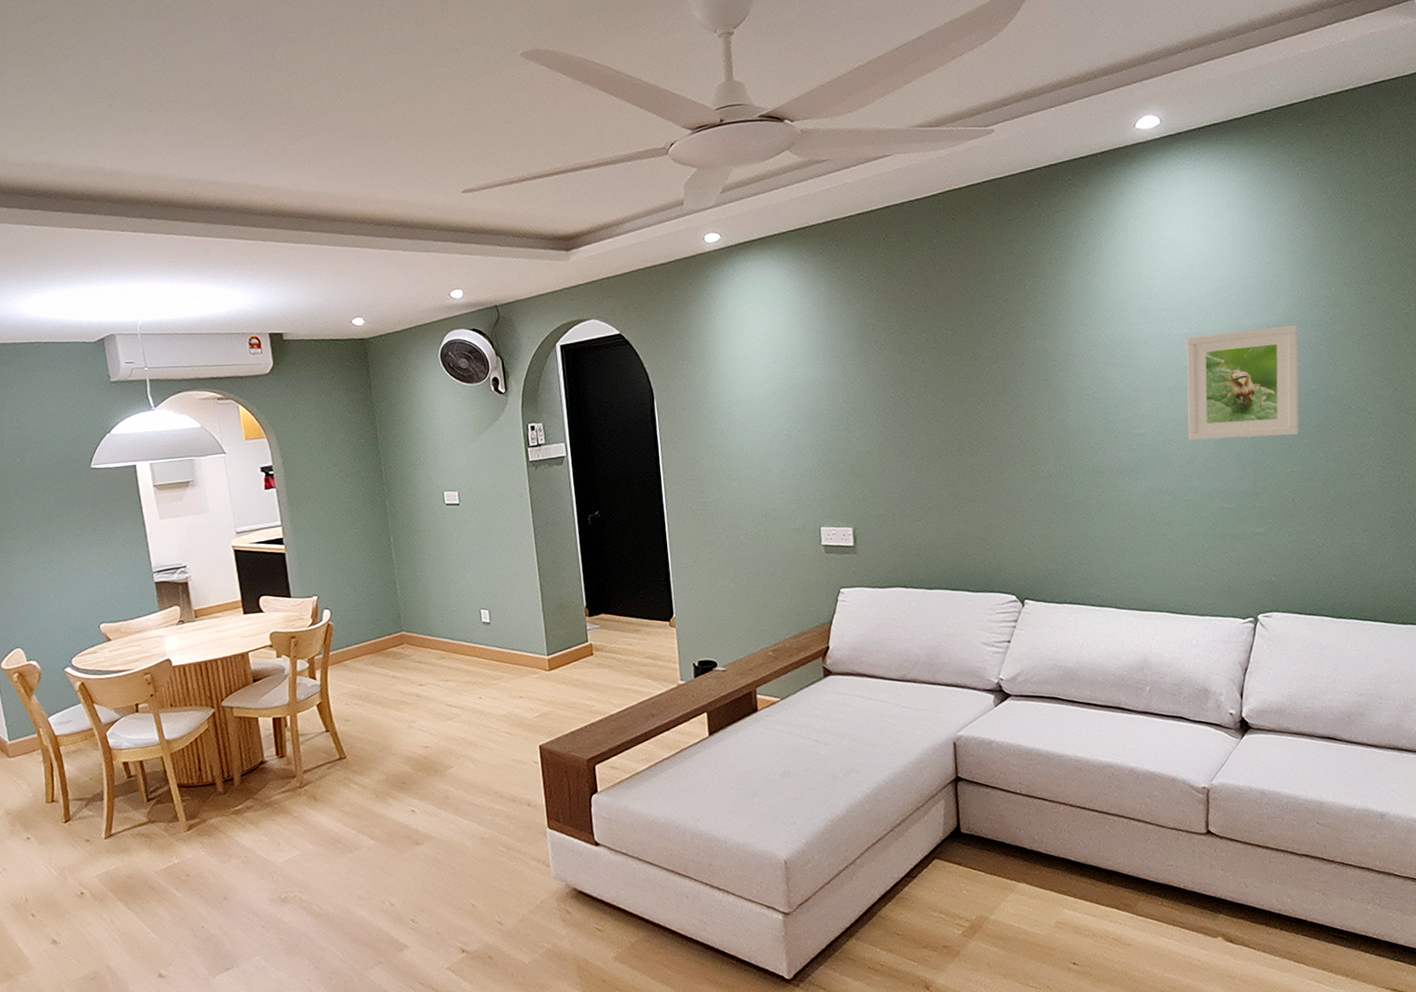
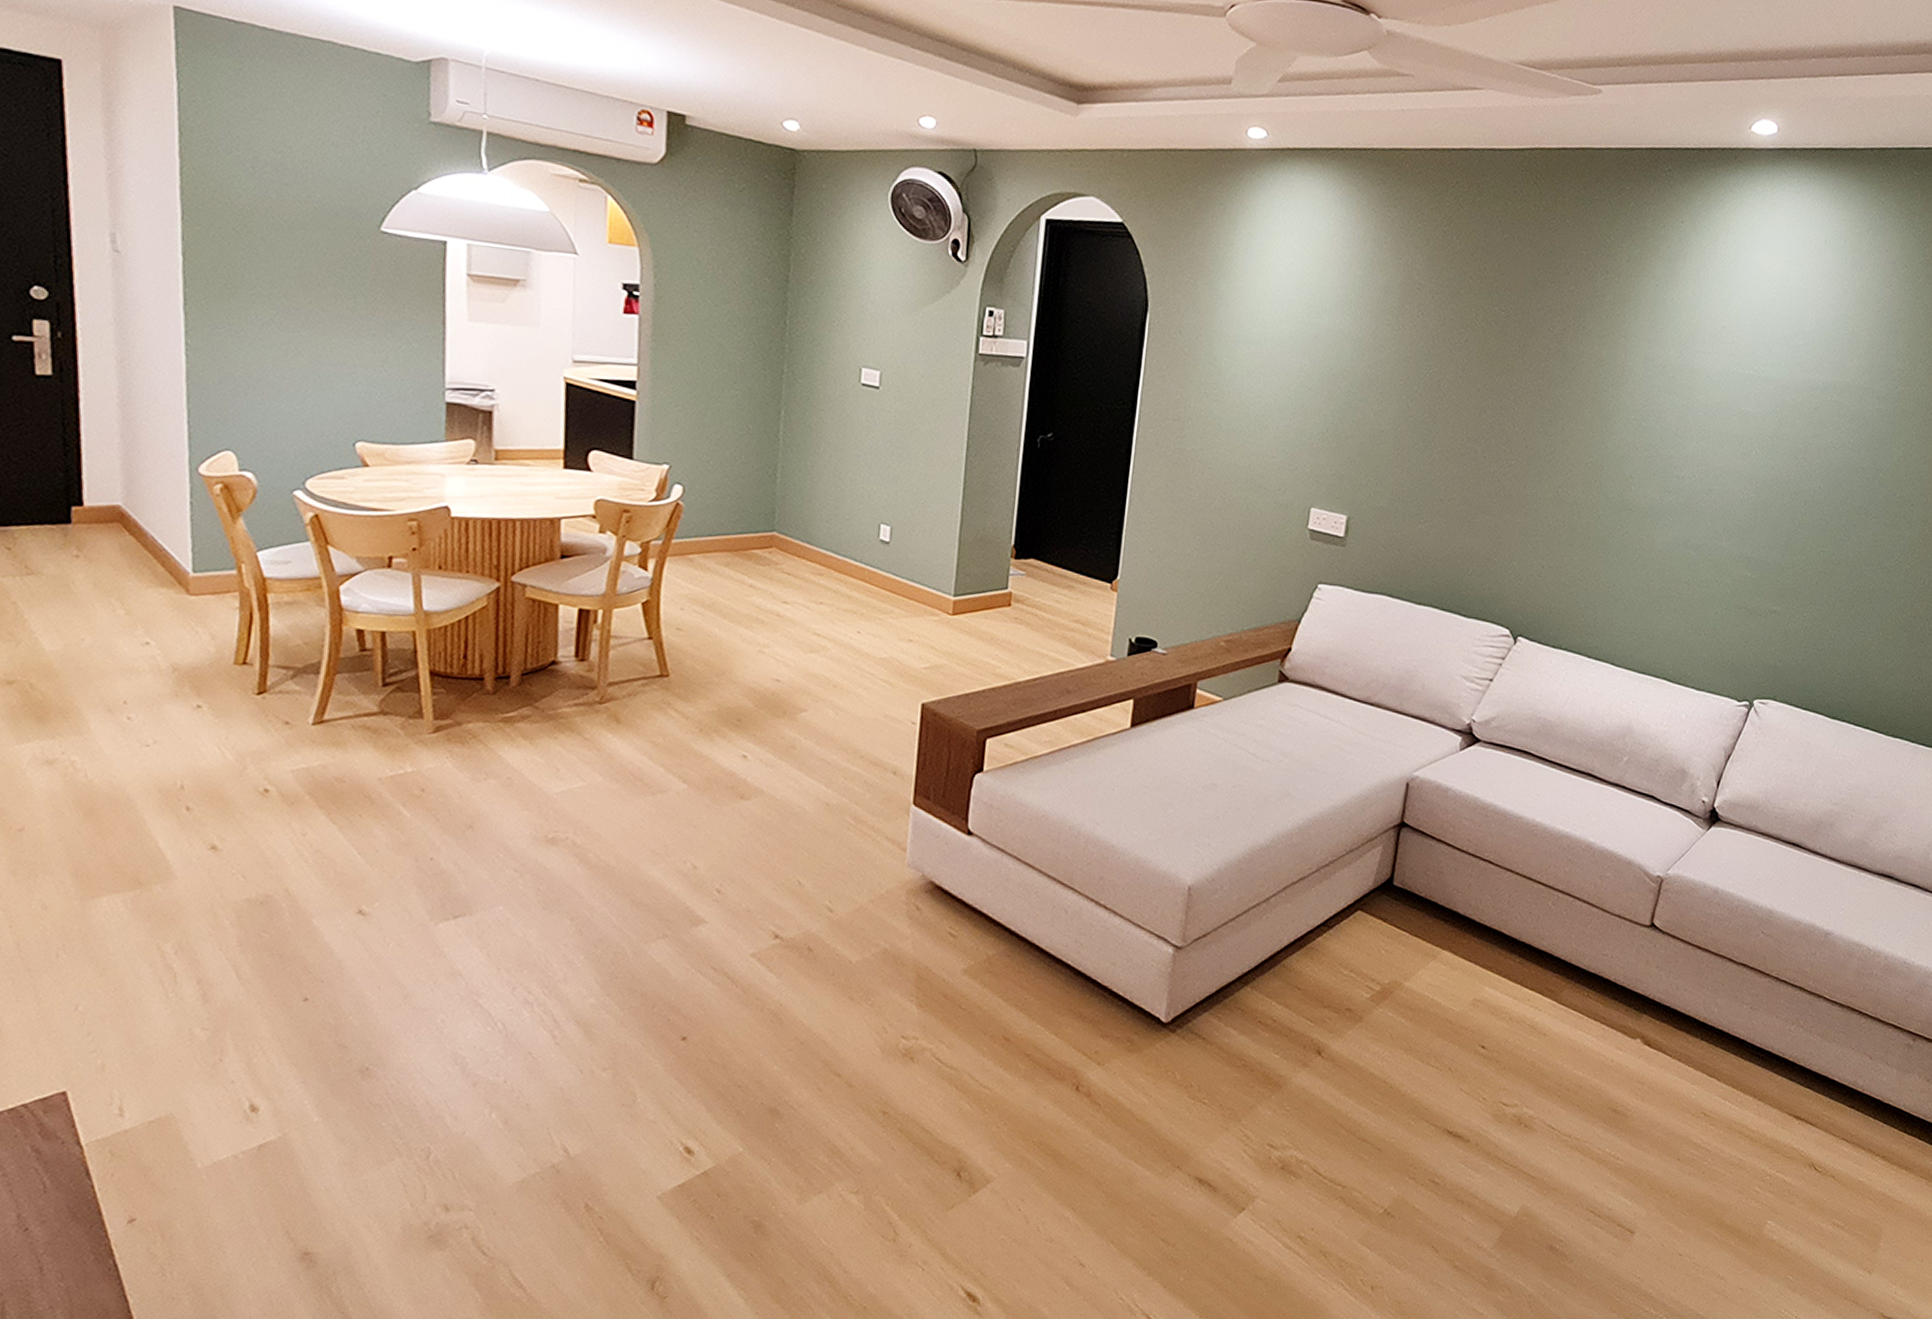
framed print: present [1186,324,1299,441] -> none [1727,380,1865,512]

